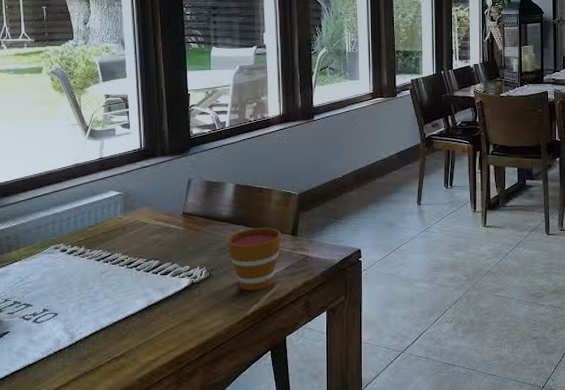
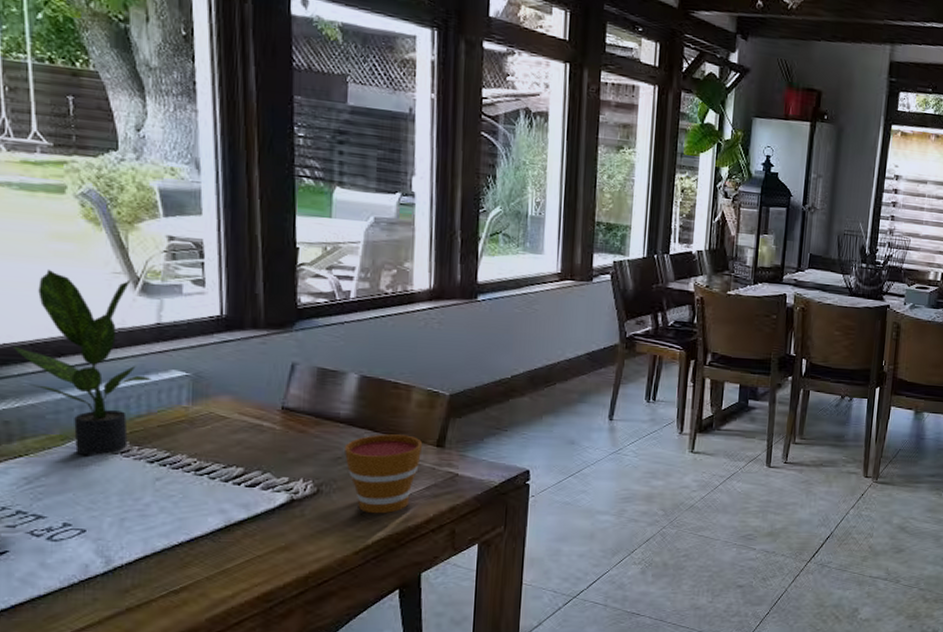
potted plant: none [12,126,97,259] -> present [14,269,152,457]

